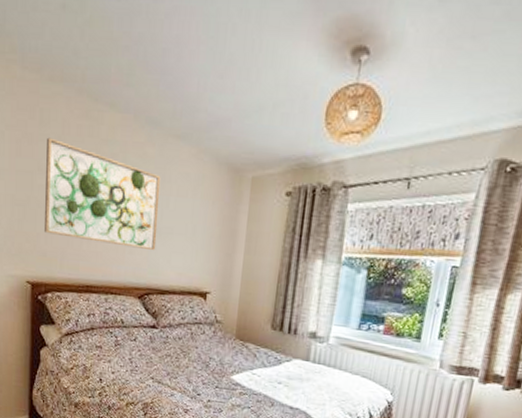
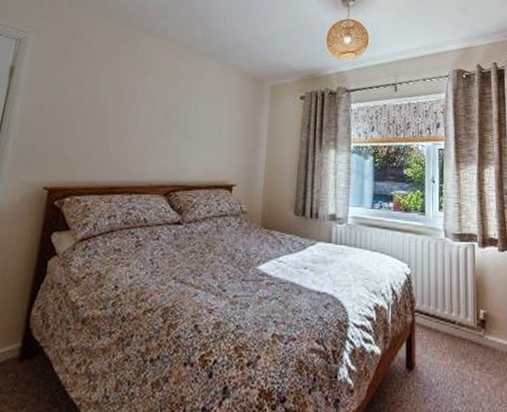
wall art: present [43,137,161,250] -> none [69,56,191,149]

